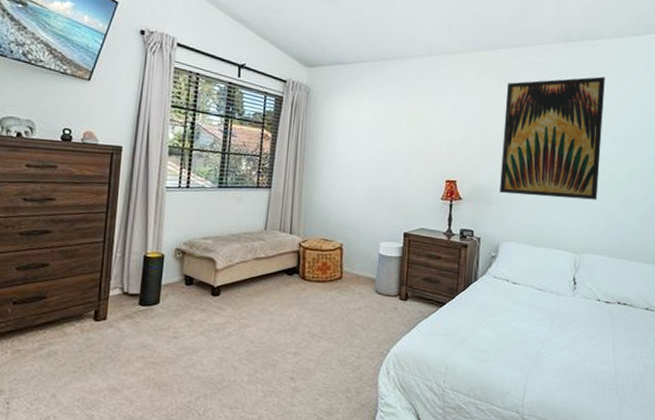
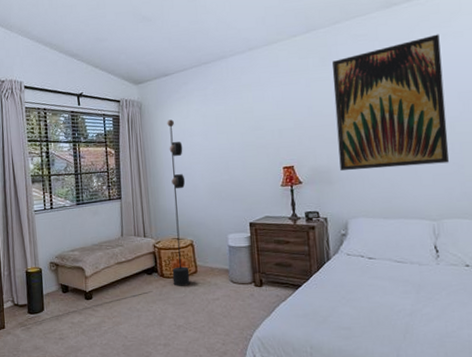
floor lamp: none [126,111,347,321] -> present [20,119,190,328]

